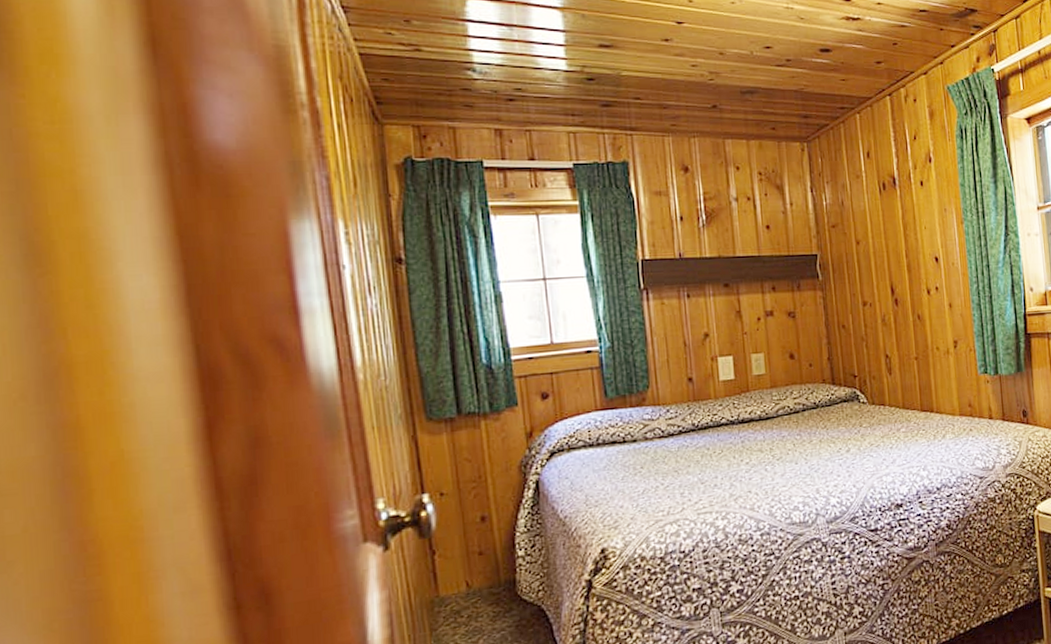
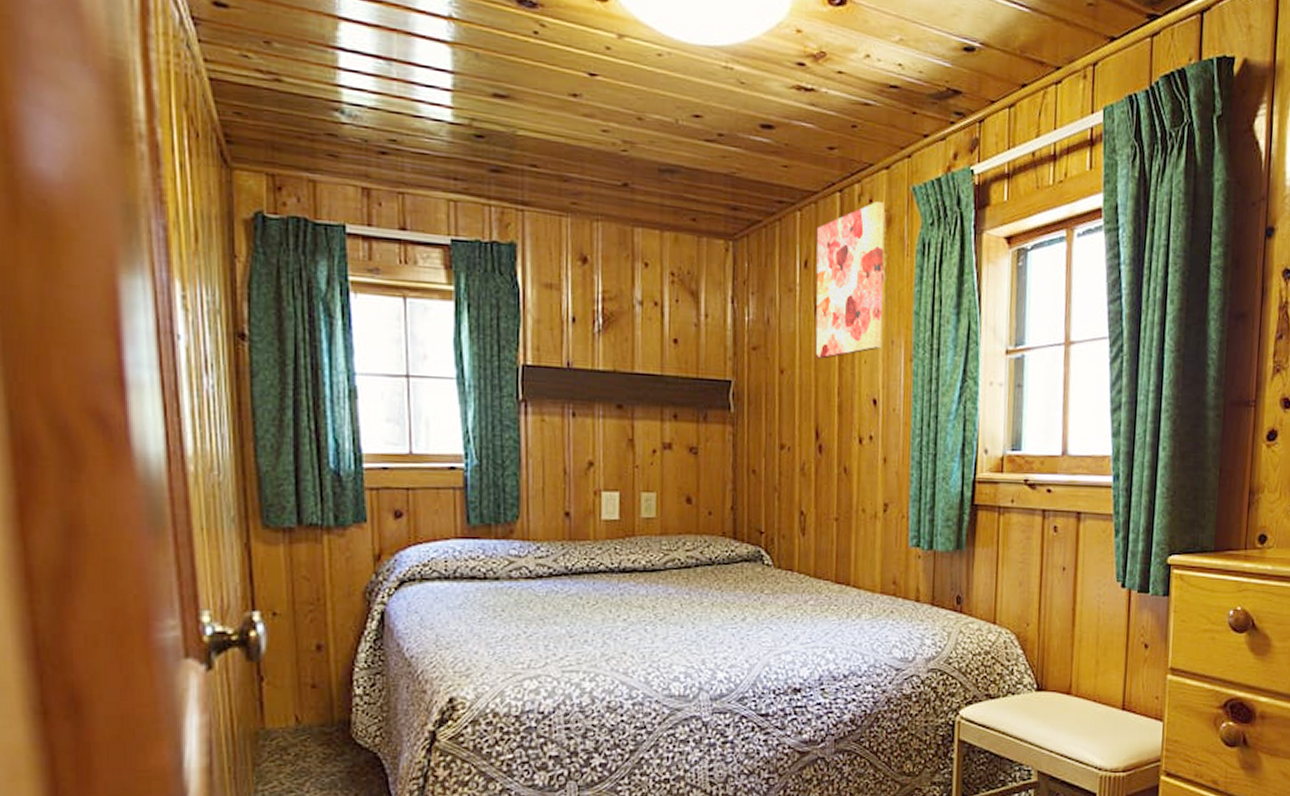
wall art: none [873,99,937,229] -> present [815,200,885,359]

